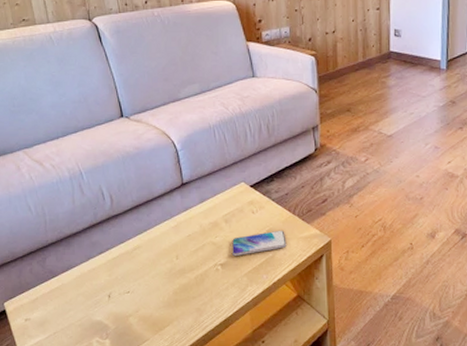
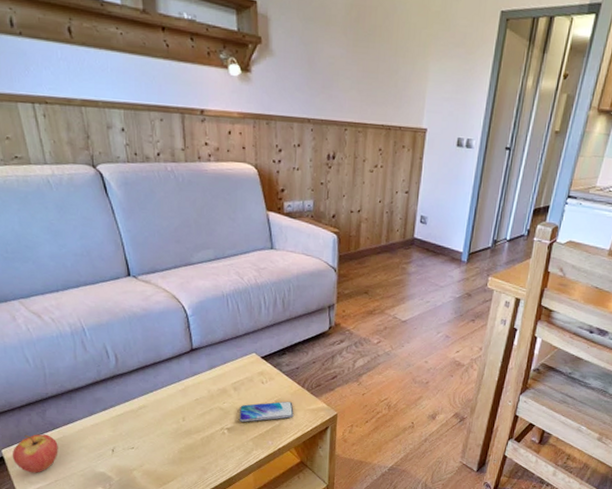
fruit: none [13,284,57,326] -> present [12,434,58,473]

